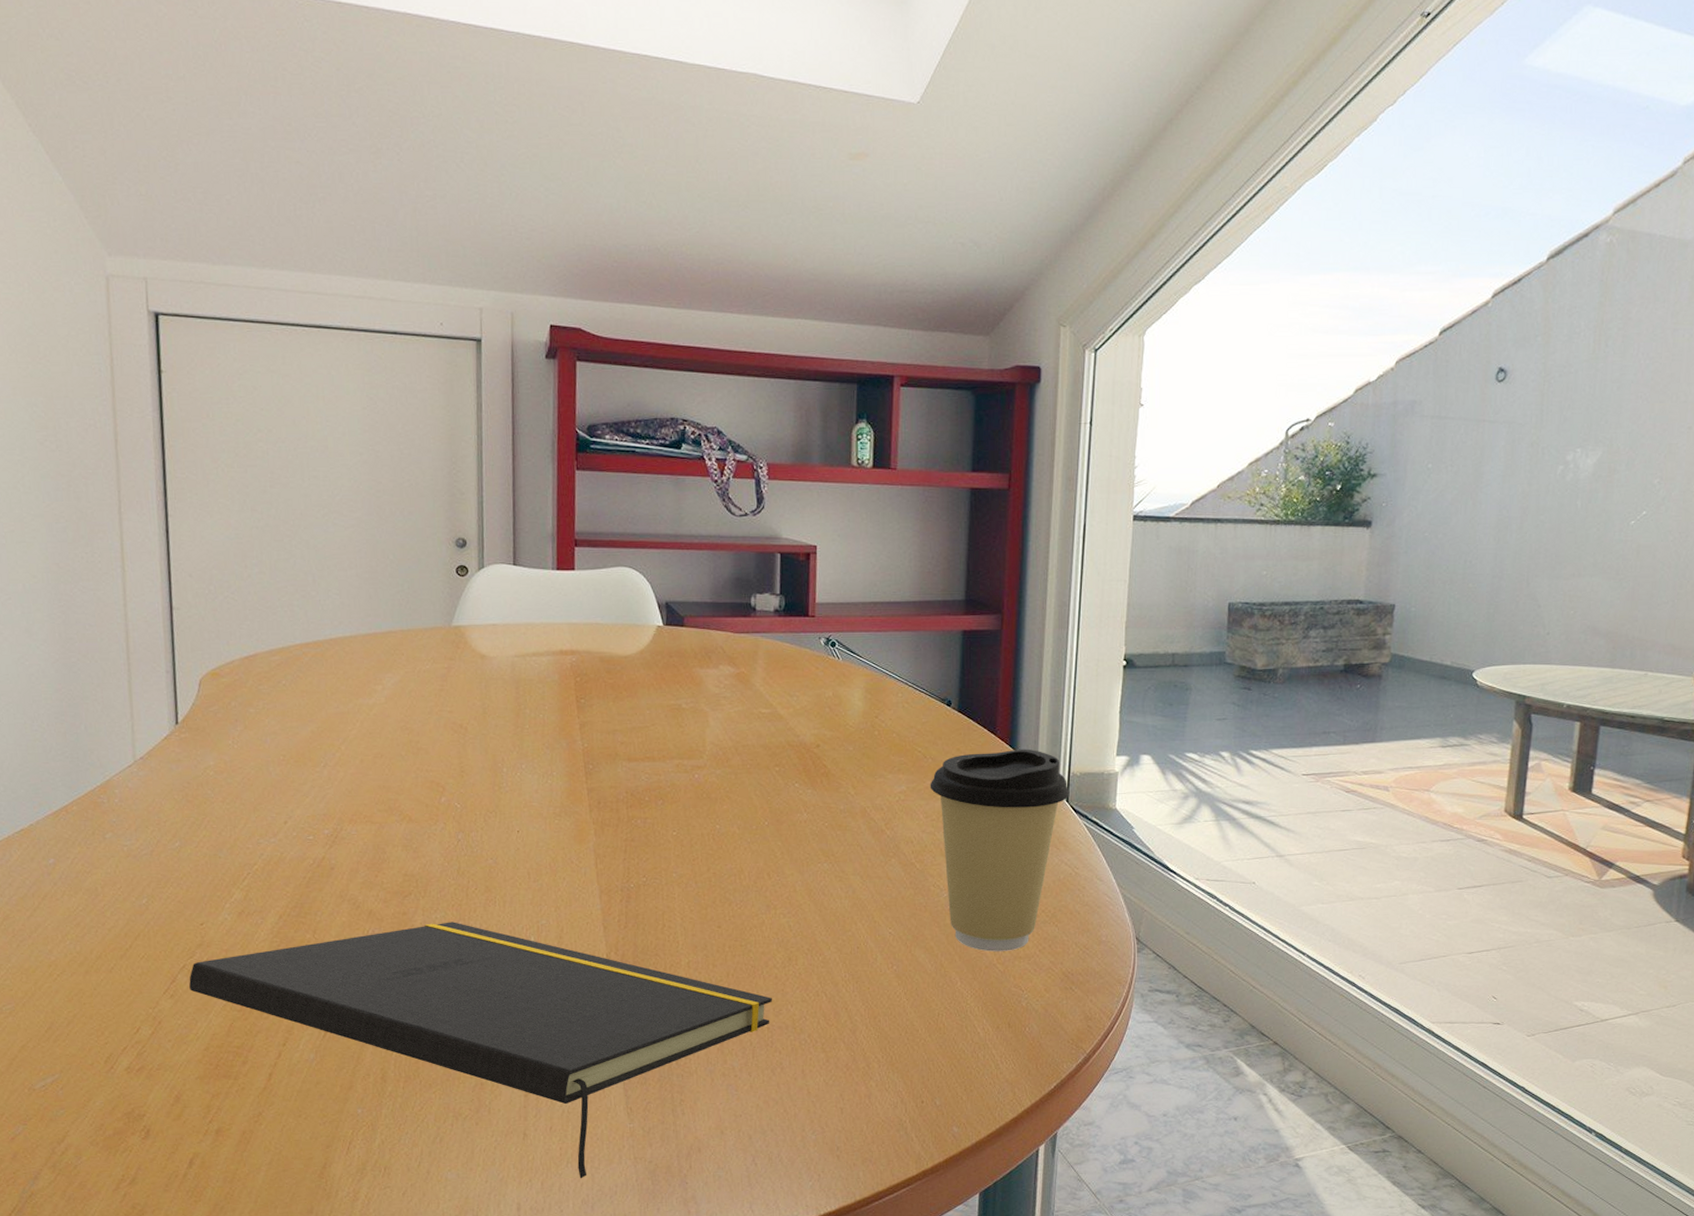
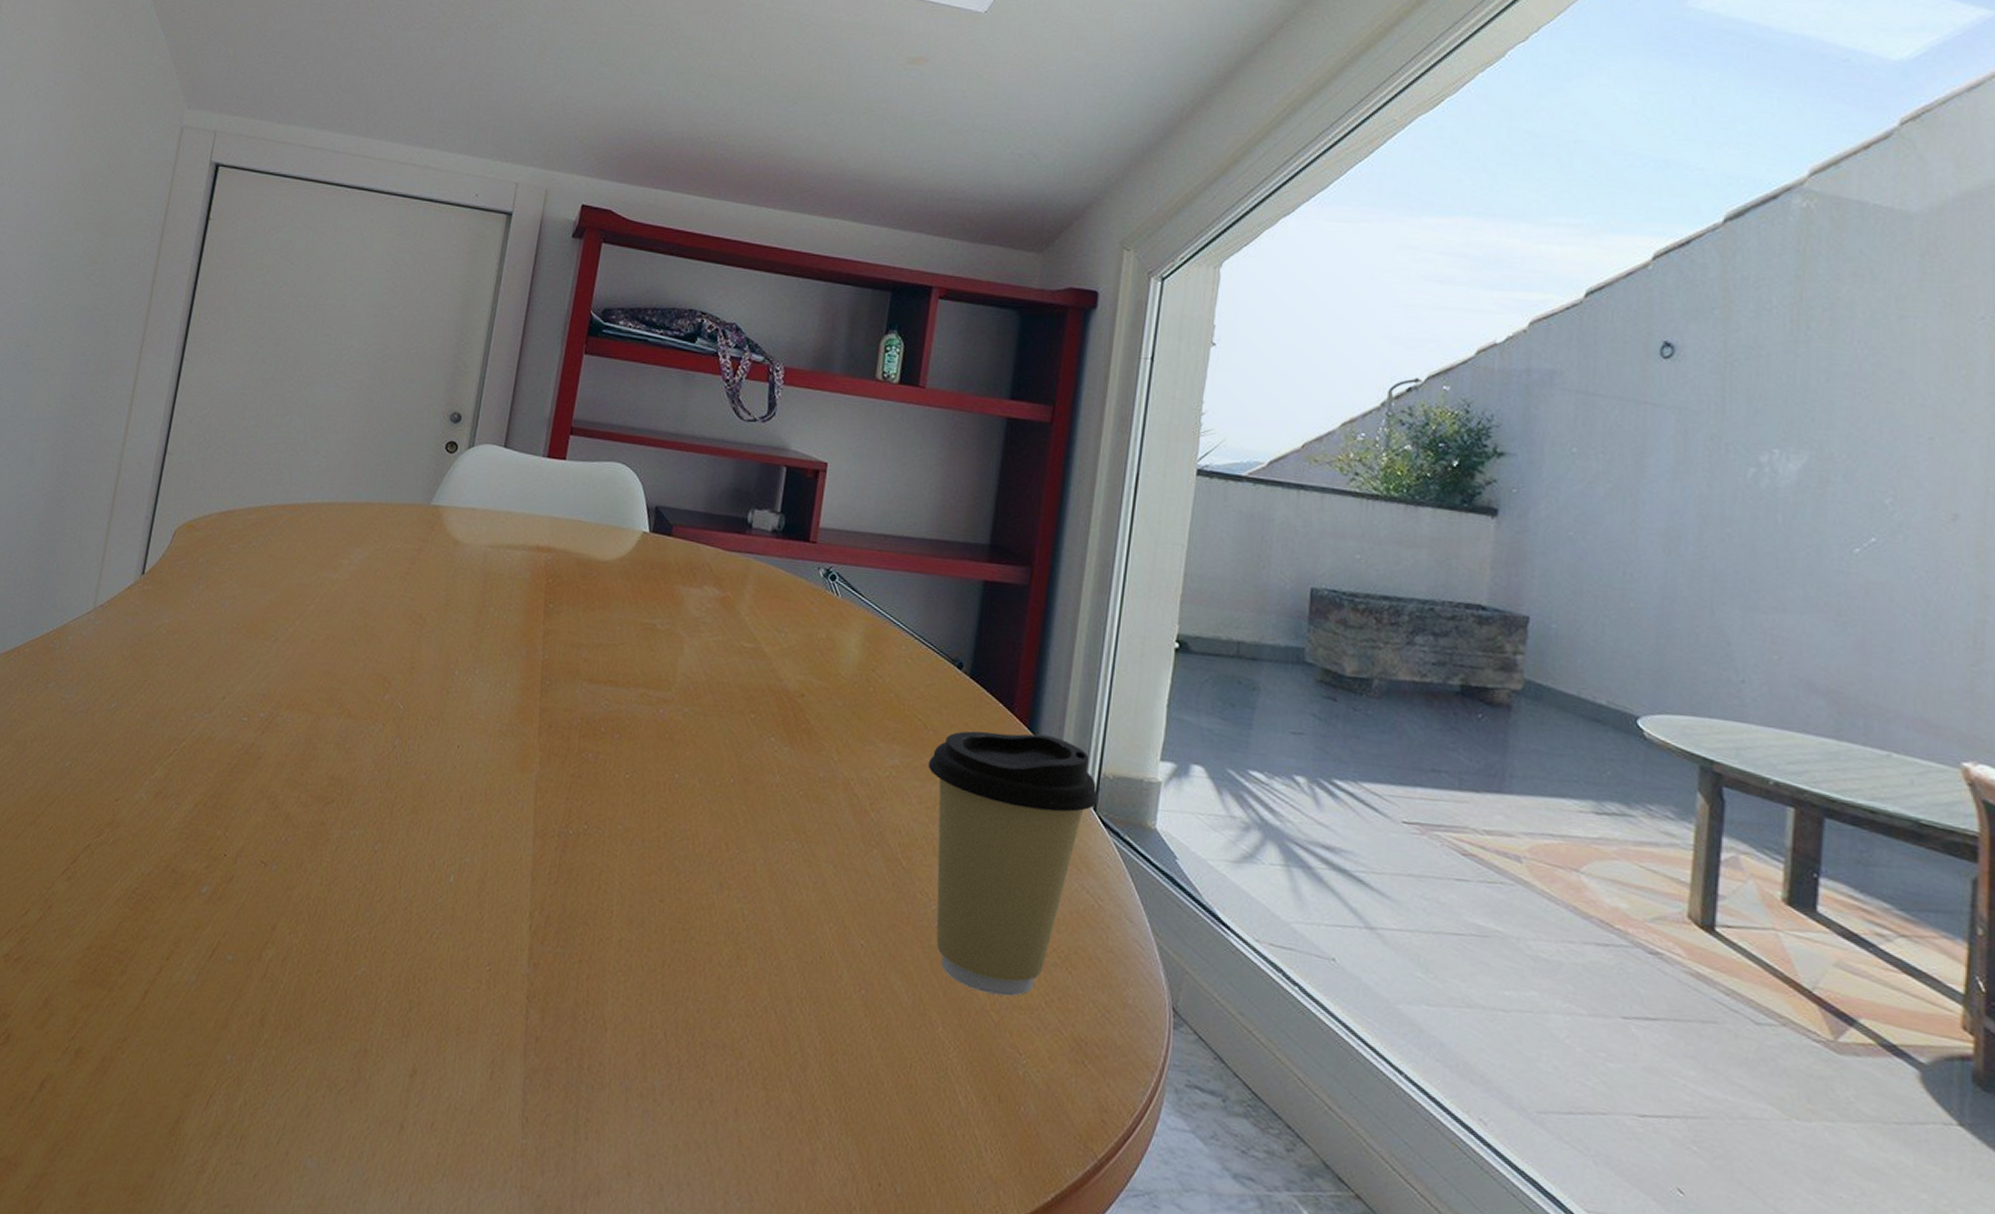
notepad: present [189,922,773,1179] -> none [88,840,712,1201]

